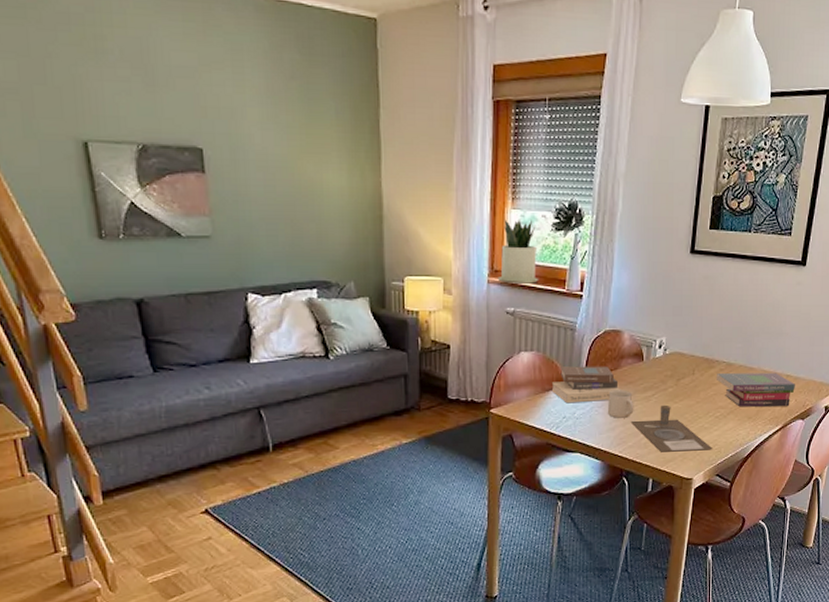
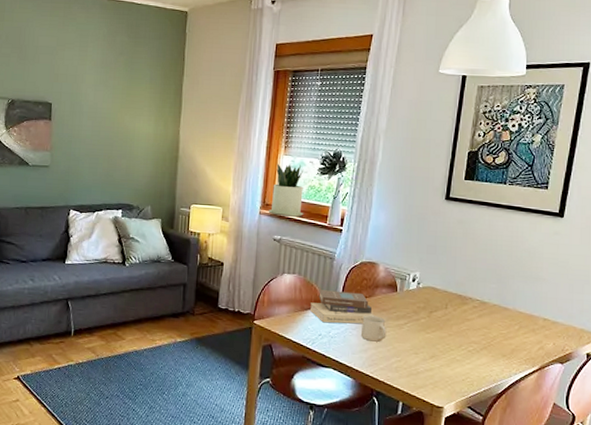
place setting: present [631,404,713,452] -> none [383,333,465,382]
books: present [717,372,795,407] -> none [470,310,553,350]

